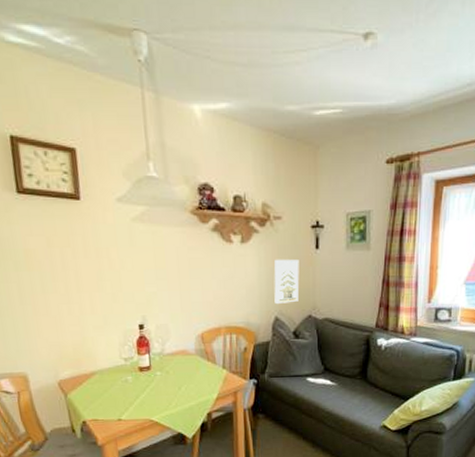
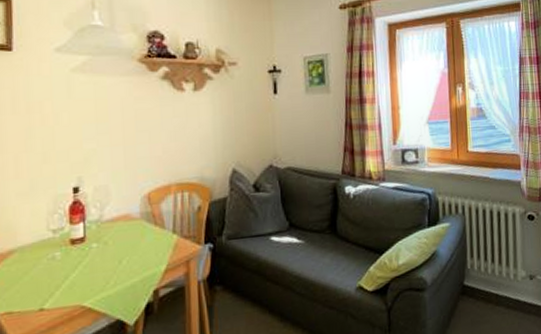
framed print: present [274,259,300,305] -> none [230,105,258,155]

